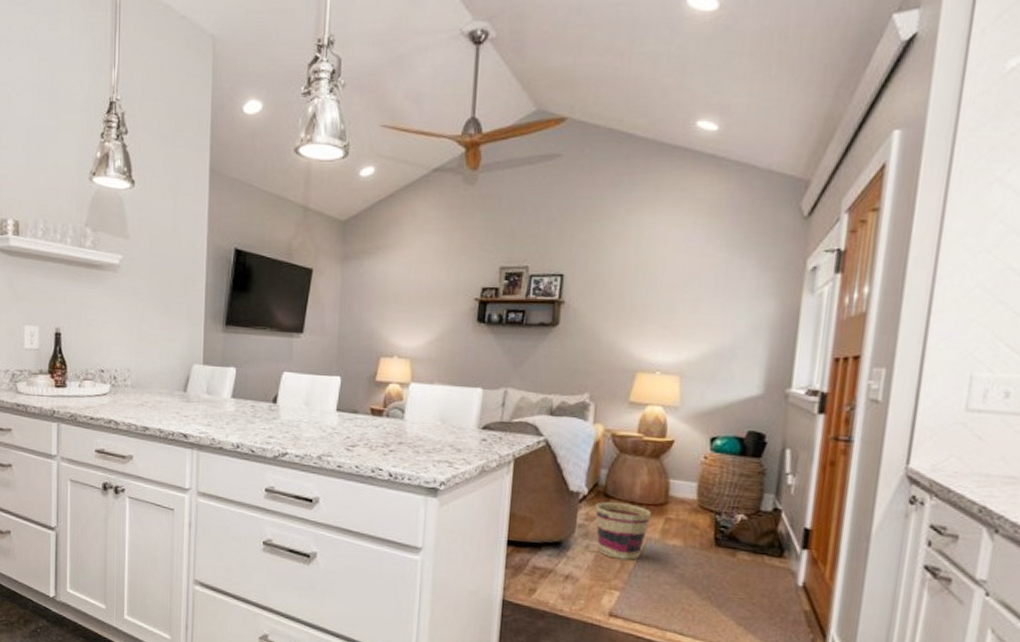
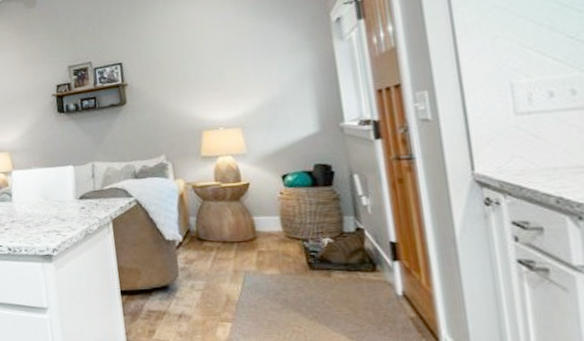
basket: present [595,501,651,560] -> none [192,243,244,294]

